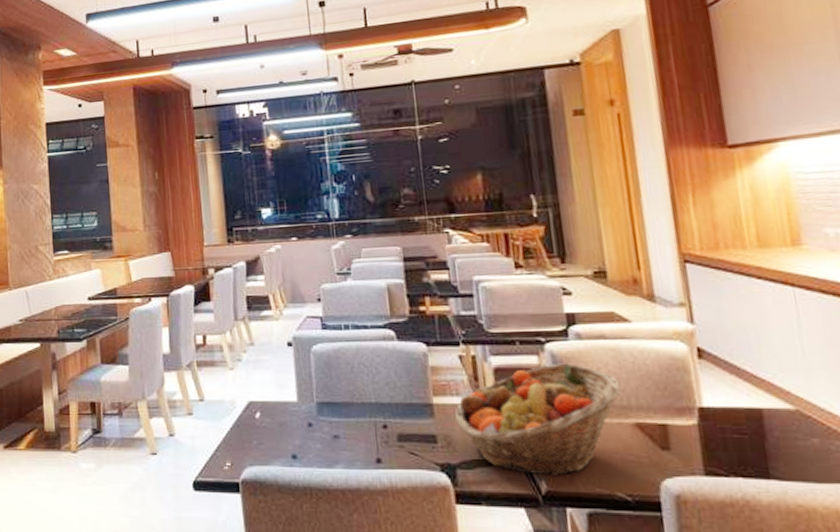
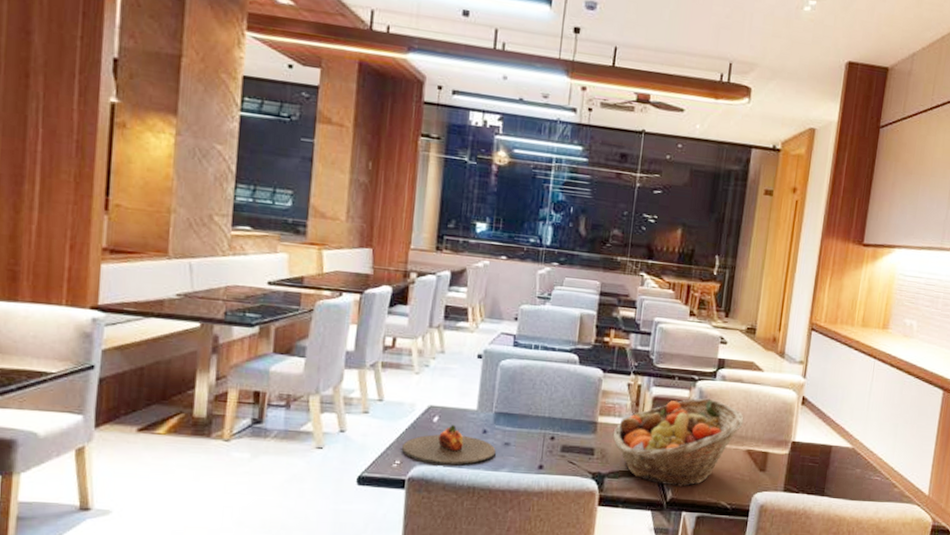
plate: none [229,419,326,464] -> present [401,424,496,466]

